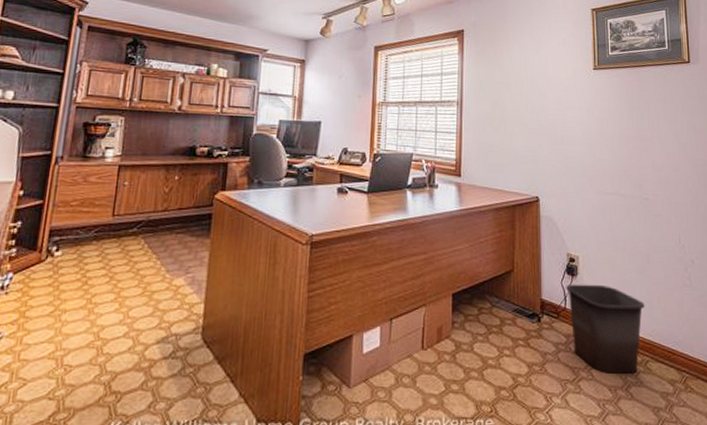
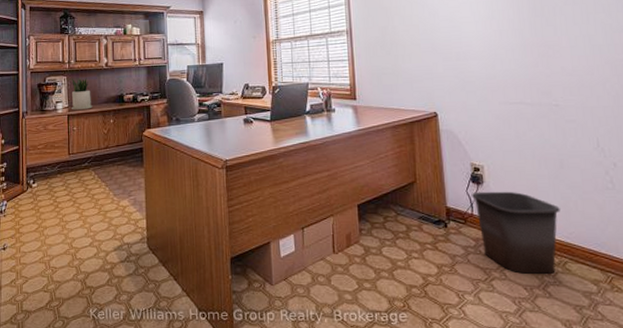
planter: none [124,120,156,162] -> present [70,77,94,111]

